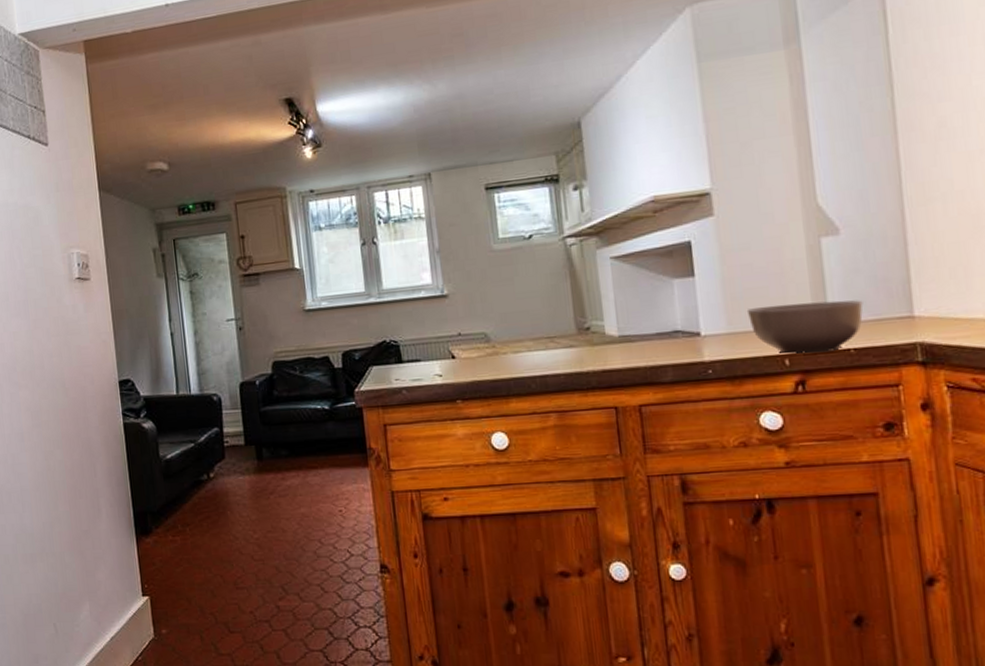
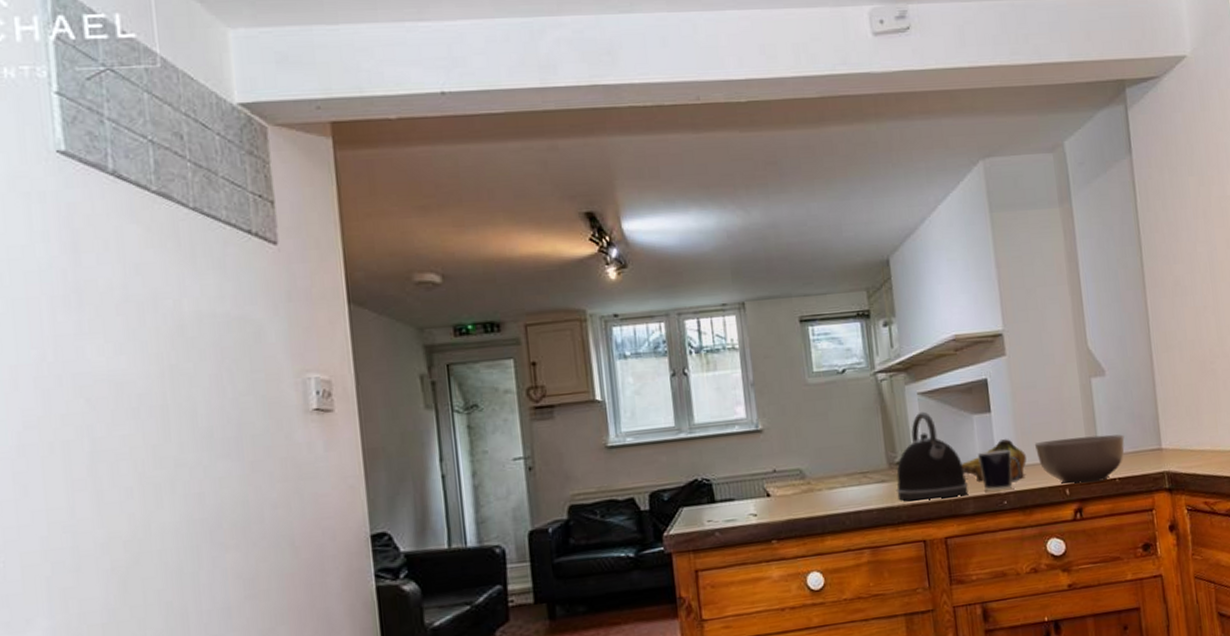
kettle: none [585,276,668,368] -> present [895,411,969,502]
fruit: none [659,305,737,349] -> present [961,439,1027,481]
mug: none [678,316,731,360] -> present [978,450,1022,492]

